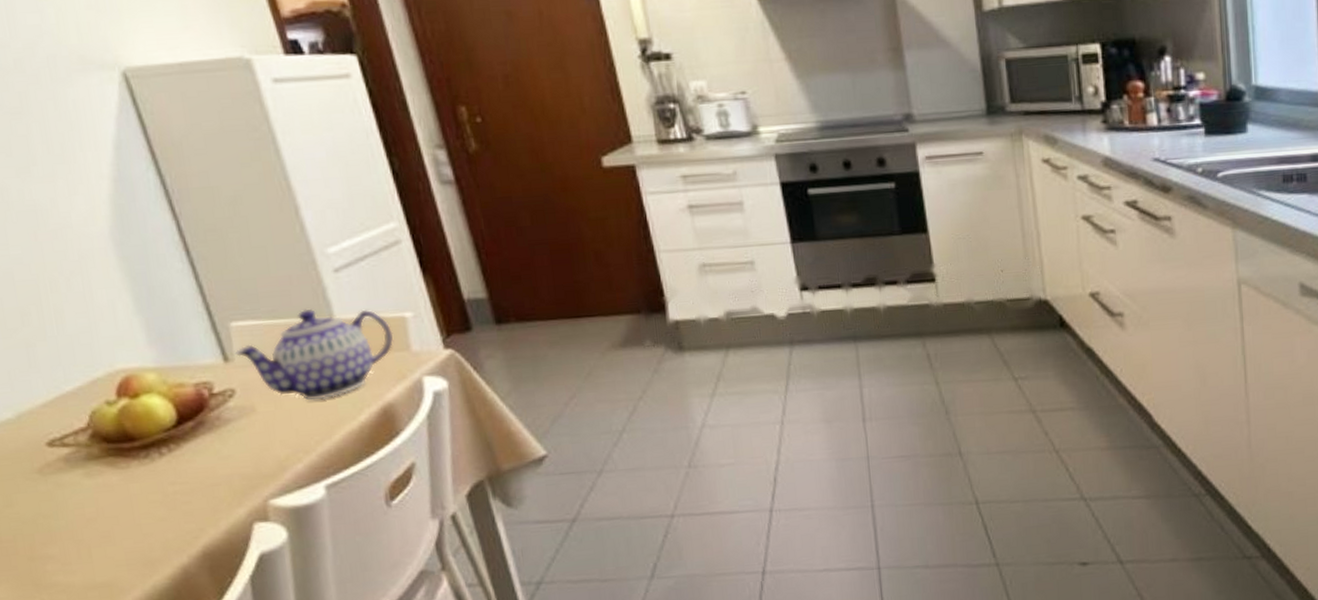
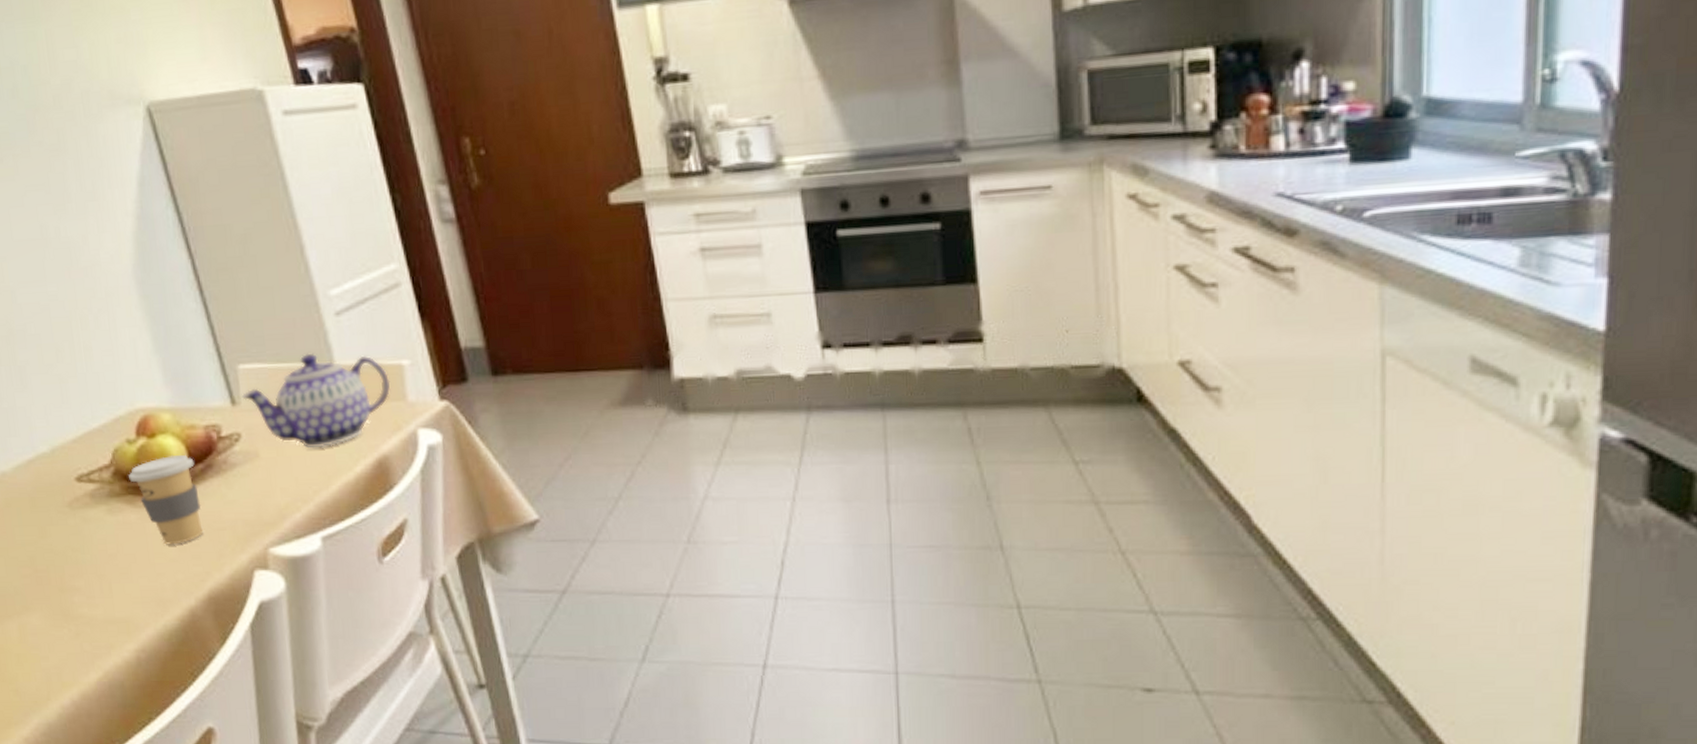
coffee cup: none [109,414,196,505] -> present [128,454,203,545]

